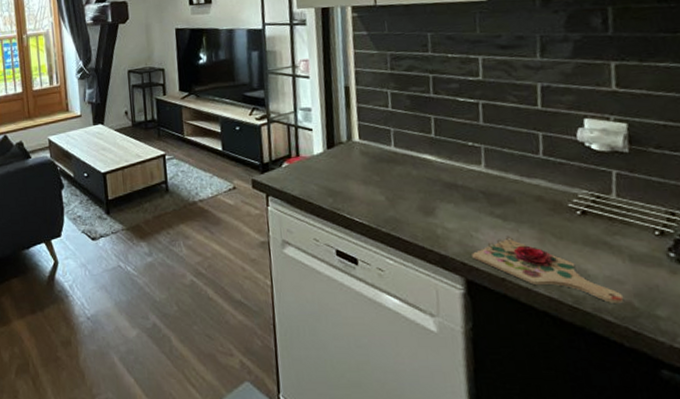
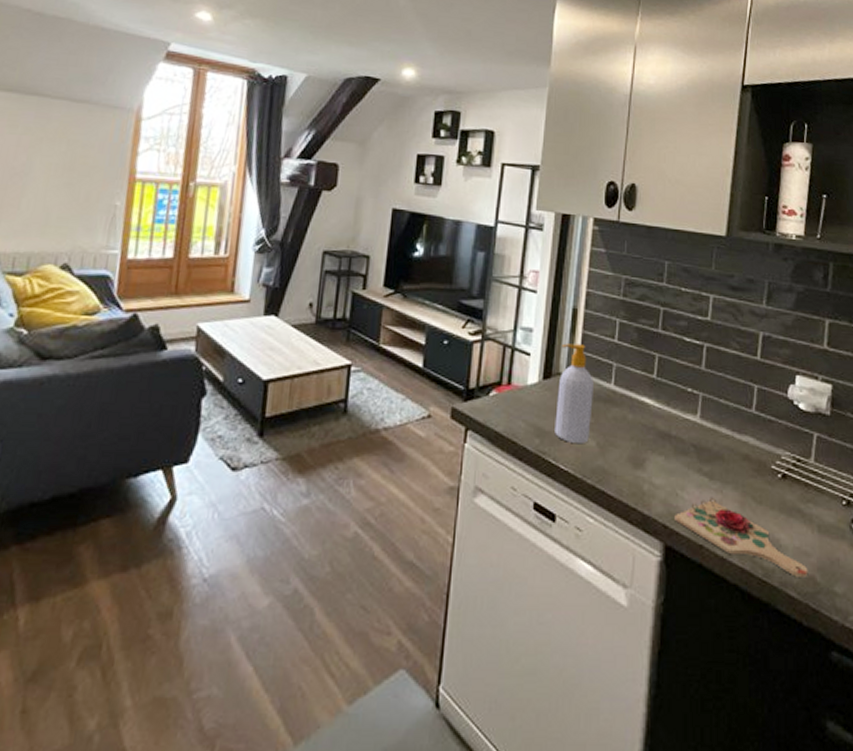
soap bottle: none [340,116,378,199] -> present [555,343,593,443]

